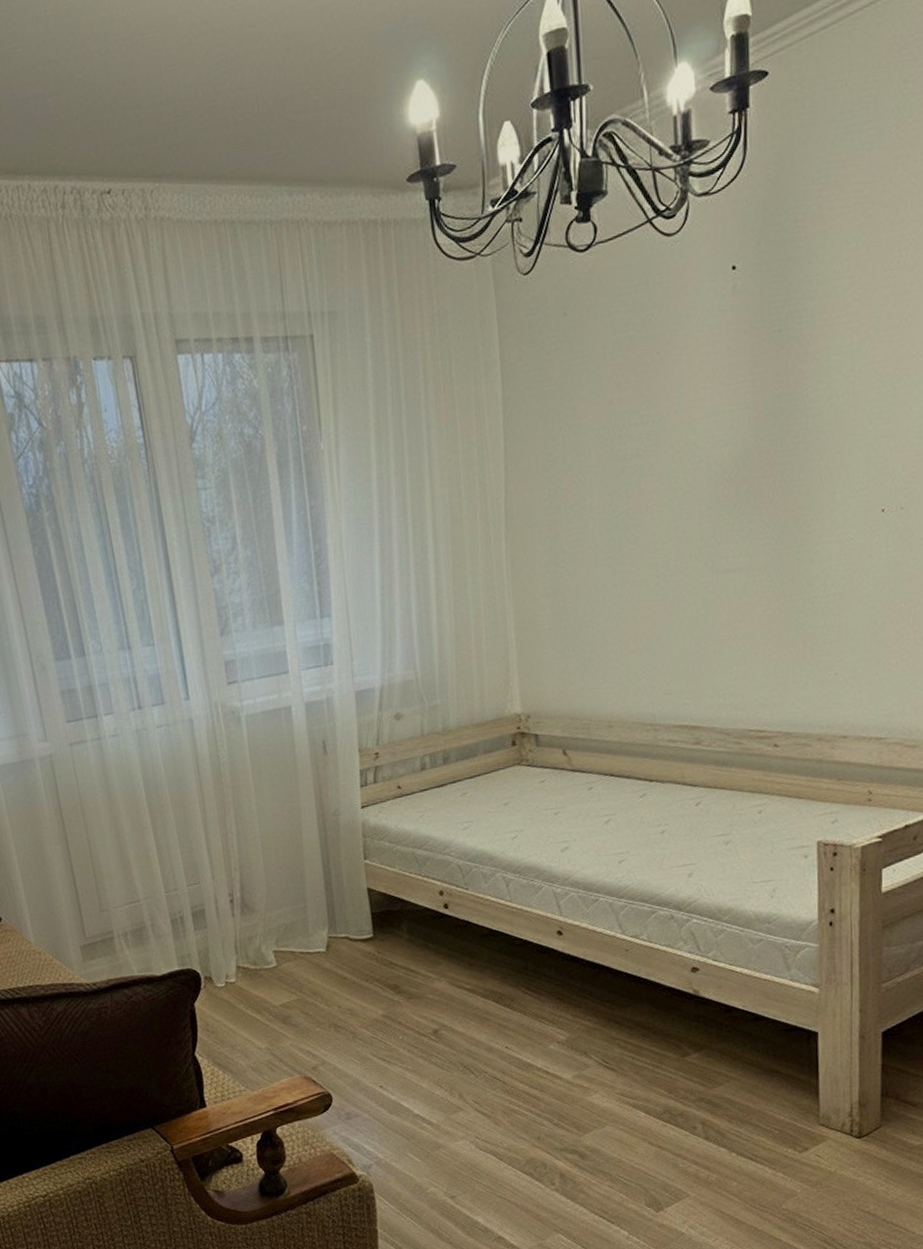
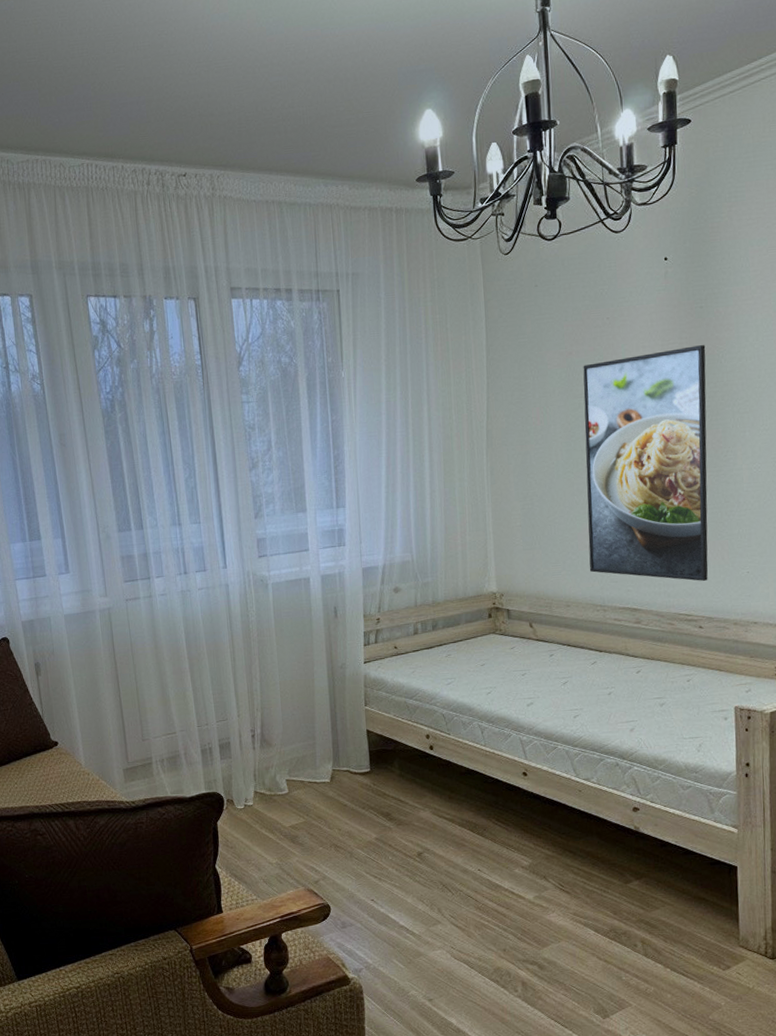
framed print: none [626,381,786,688] -> present [583,345,709,581]

